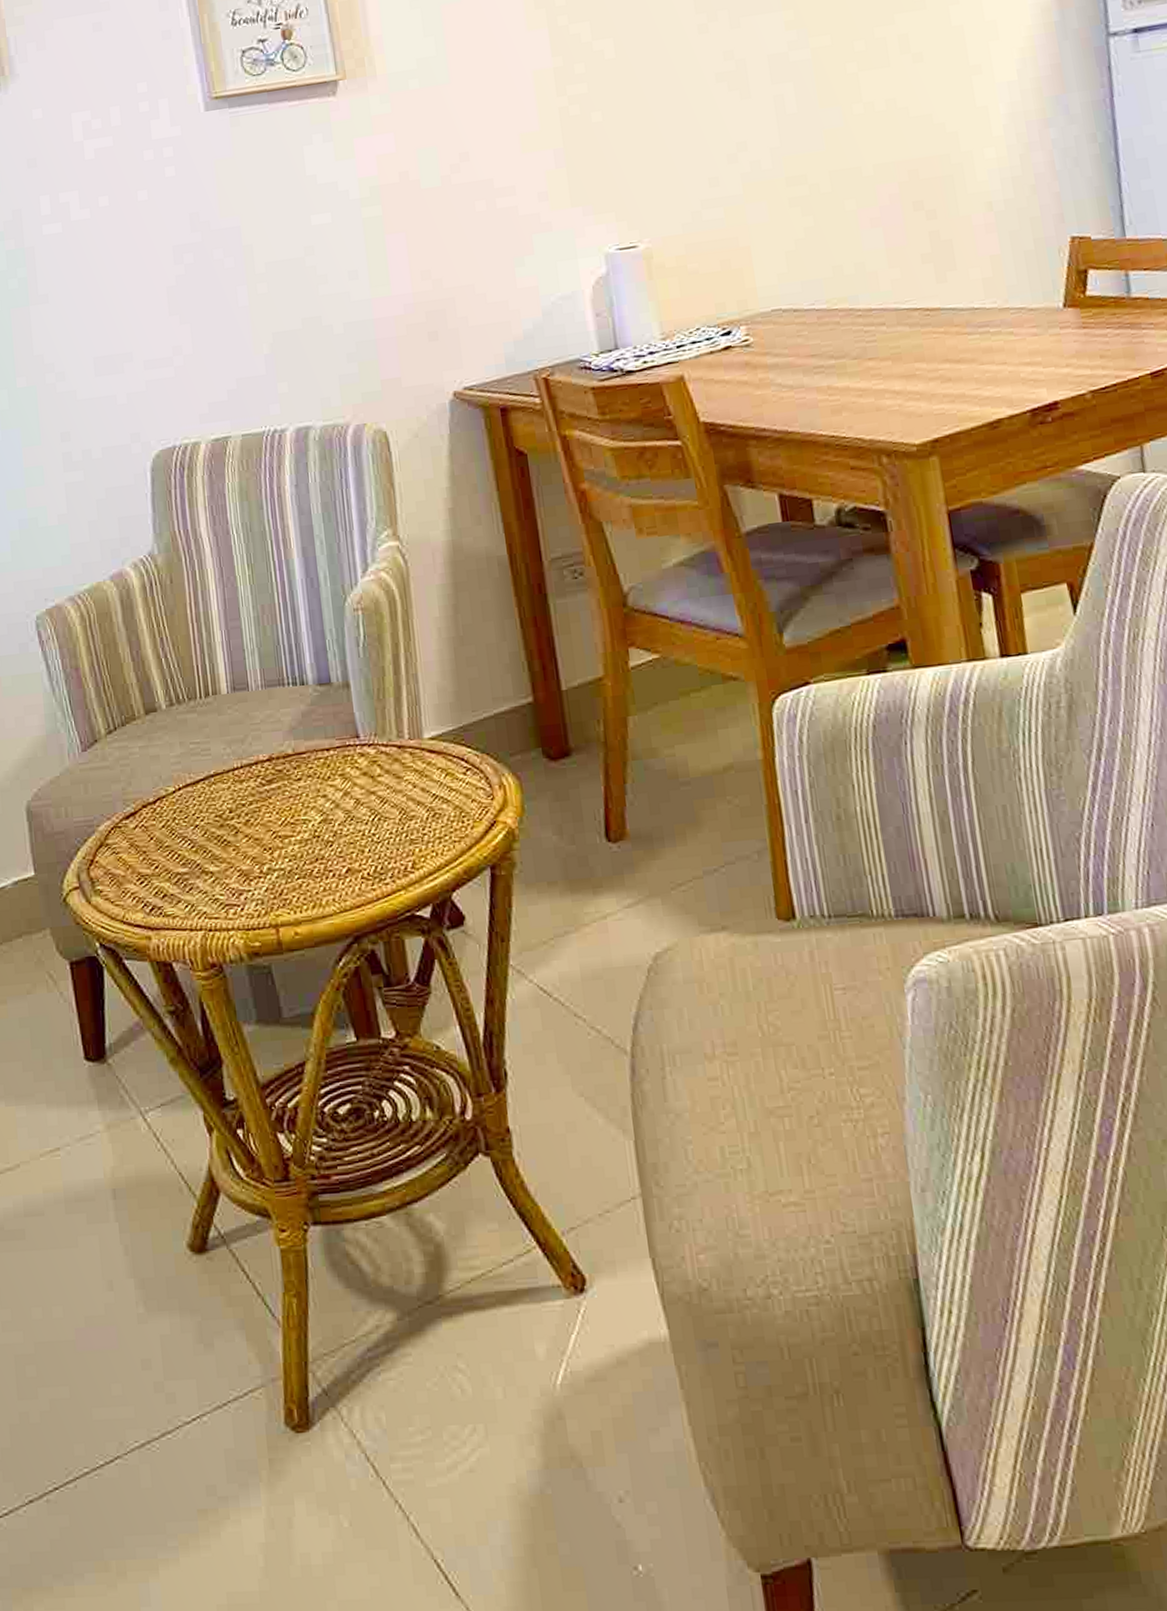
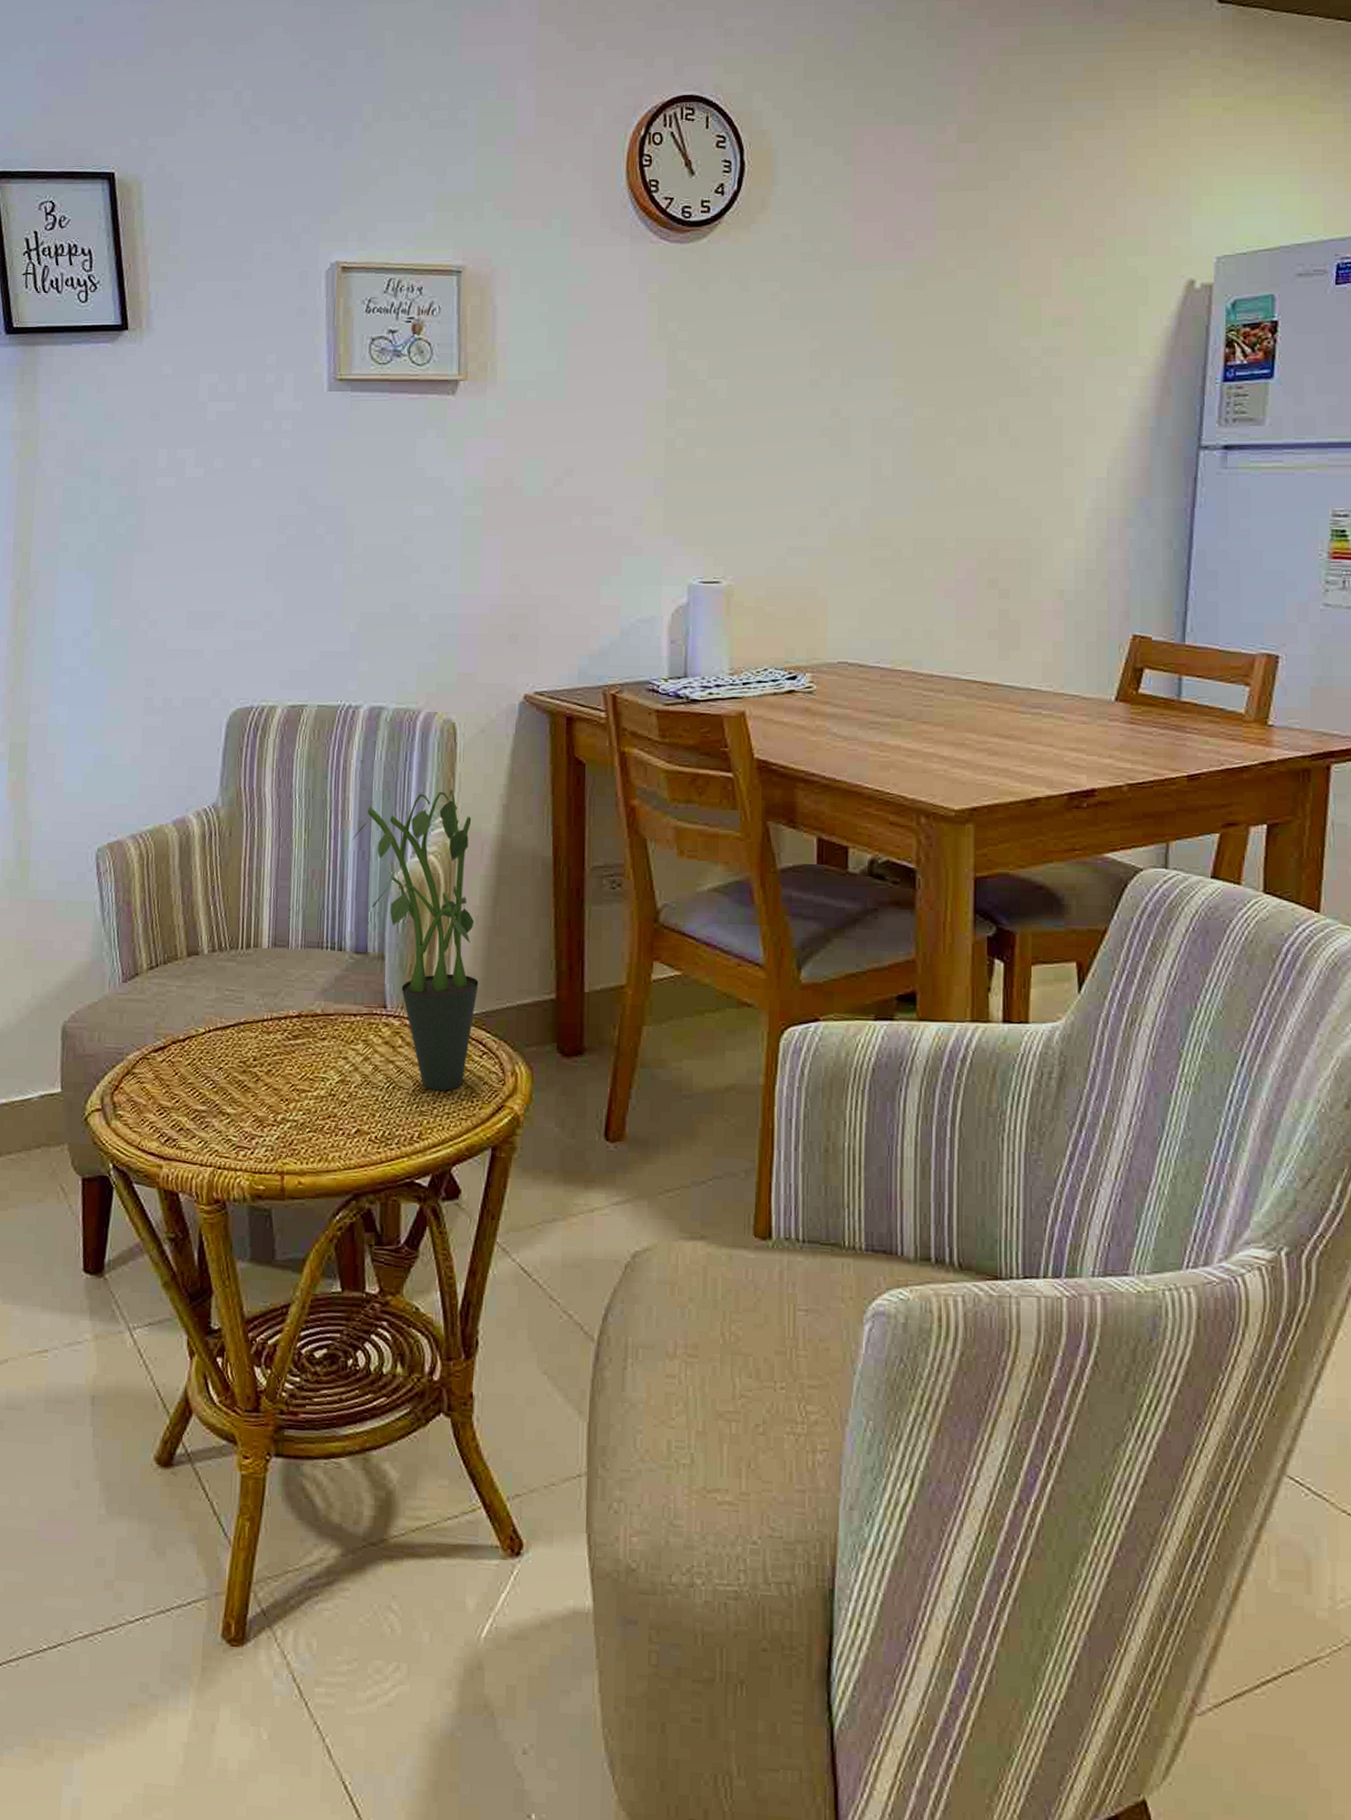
potted plant: none [298,500,452,816] -> present [352,789,479,1090]

